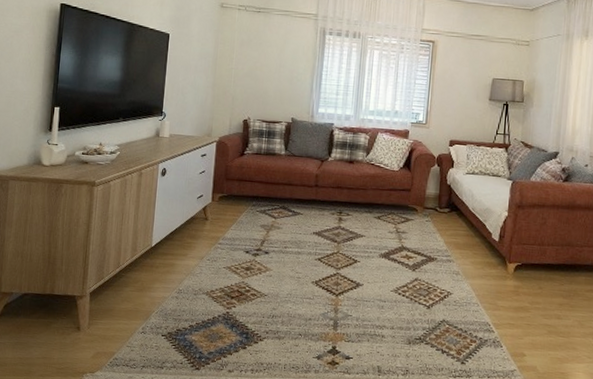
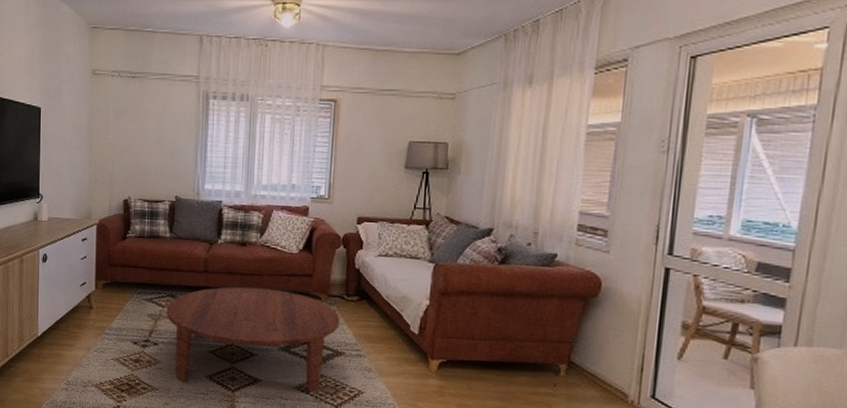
coffee table: none [278,199,434,295] -> present [166,286,341,392]

